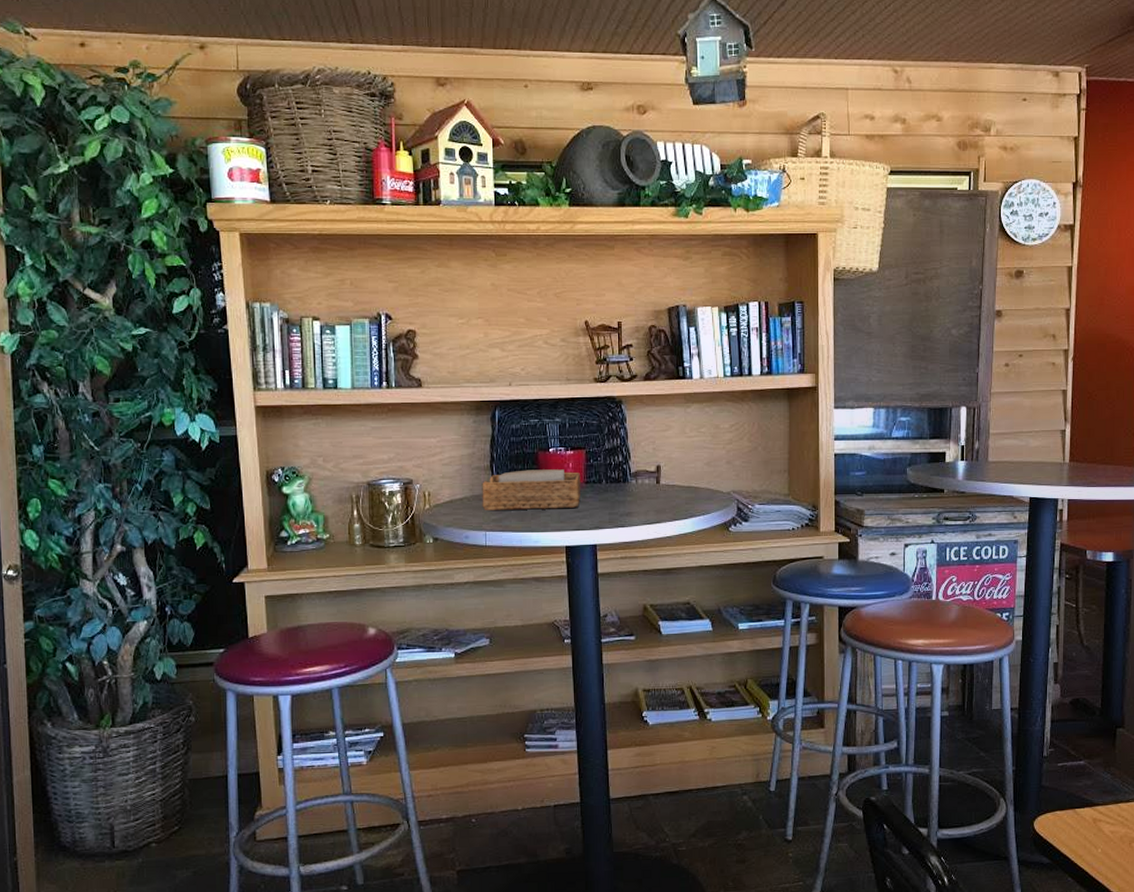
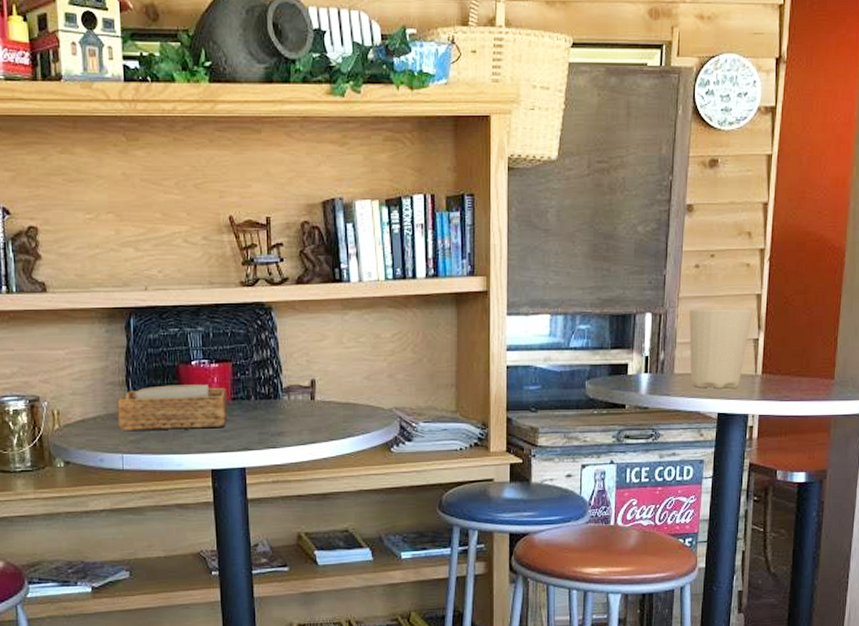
cup: none [1001,403,1059,475] -> present [689,309,752,389]

